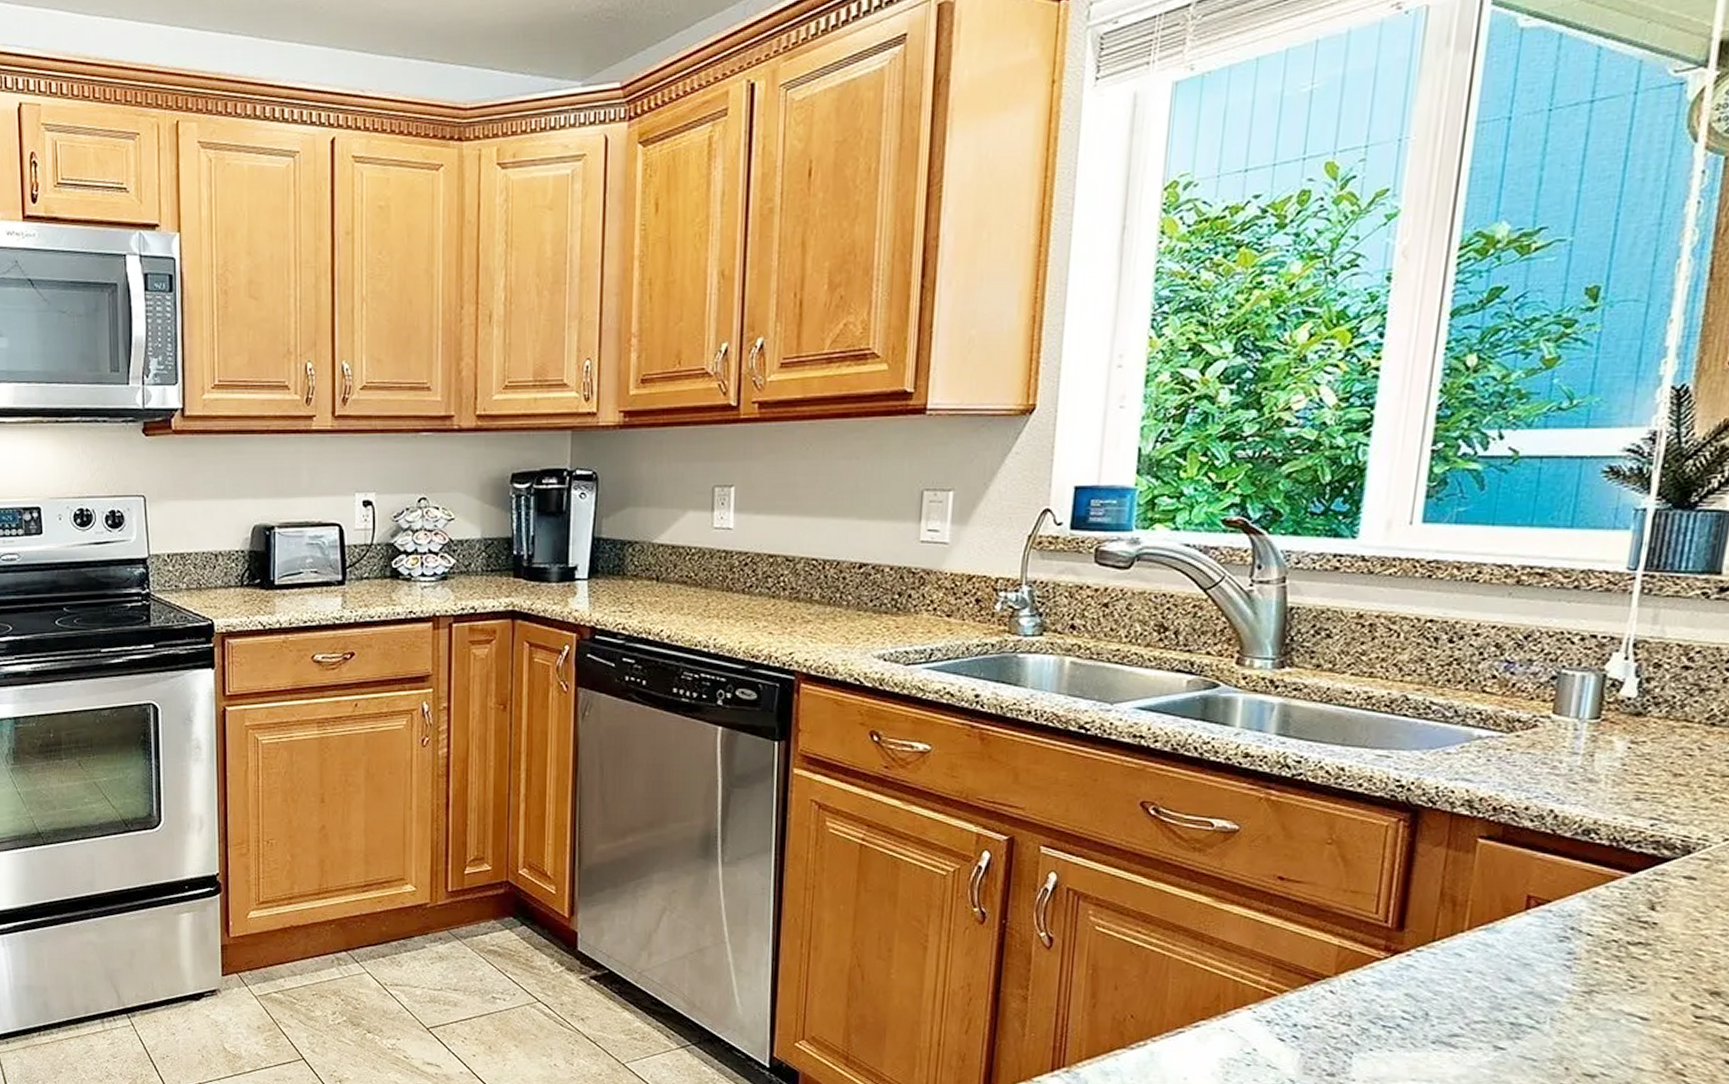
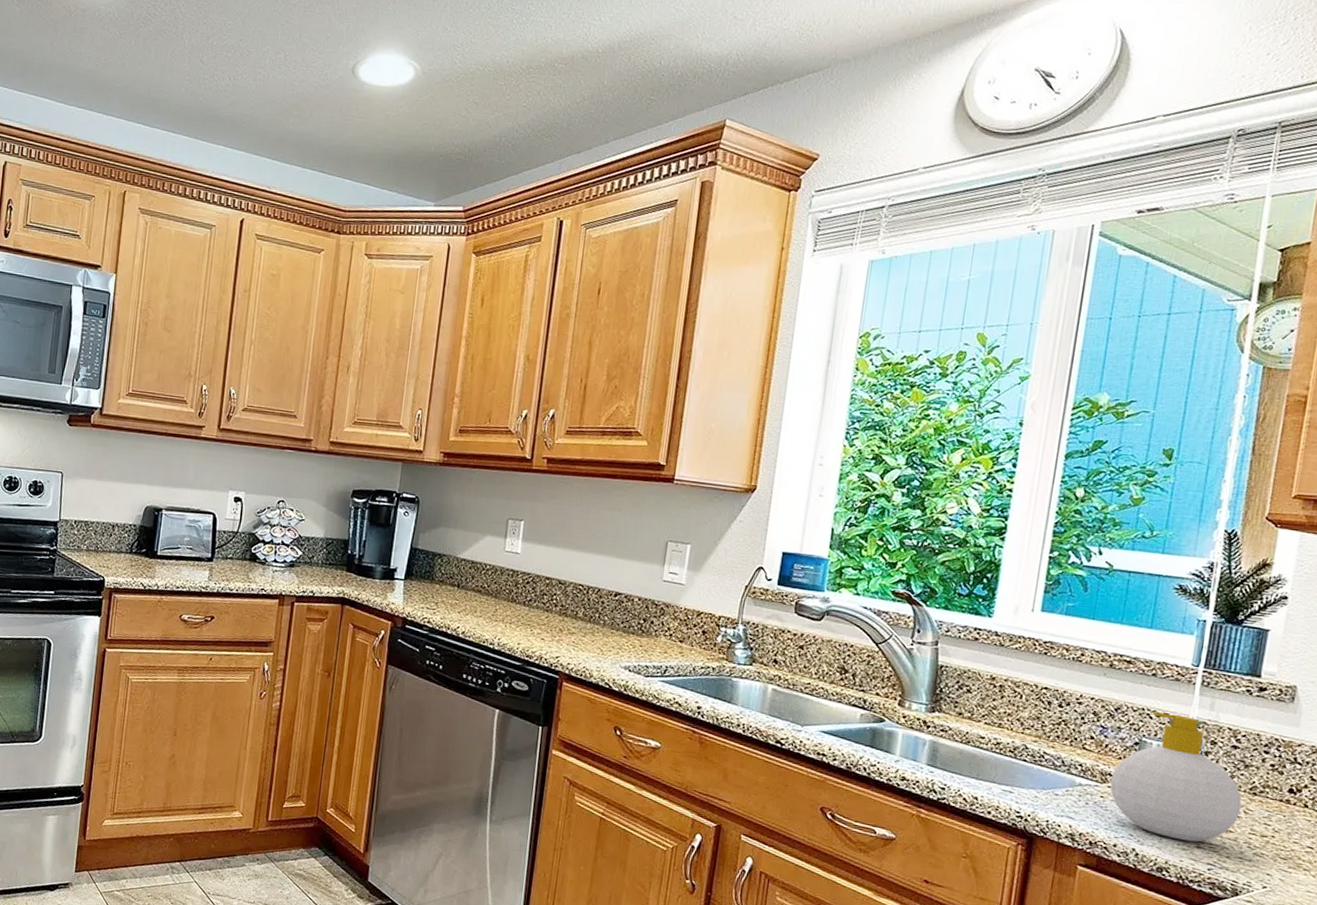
soap bottle: none [1519,635,1696,793] -> present [1110,711,1242,842]

